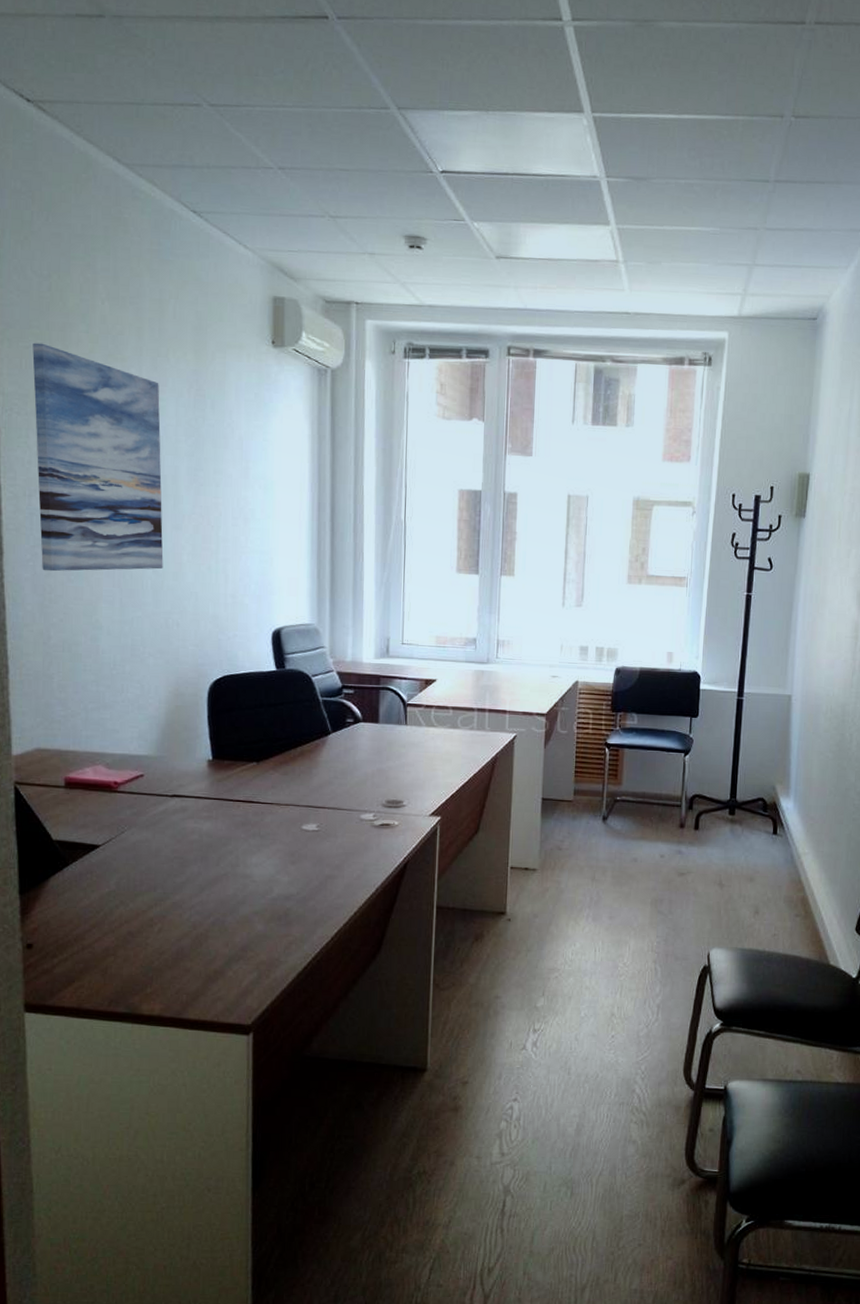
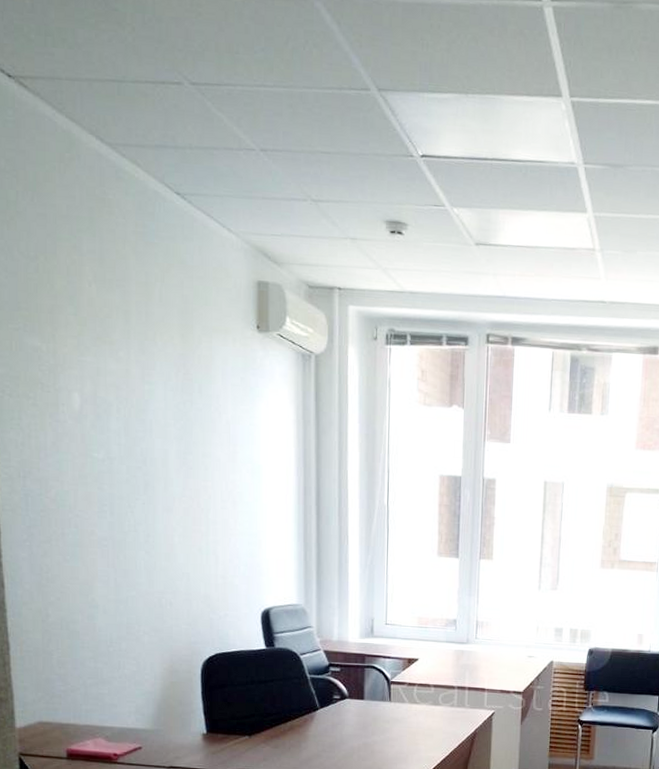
wall art: present [32,342,164,572] -> none [22,324,156,552]

